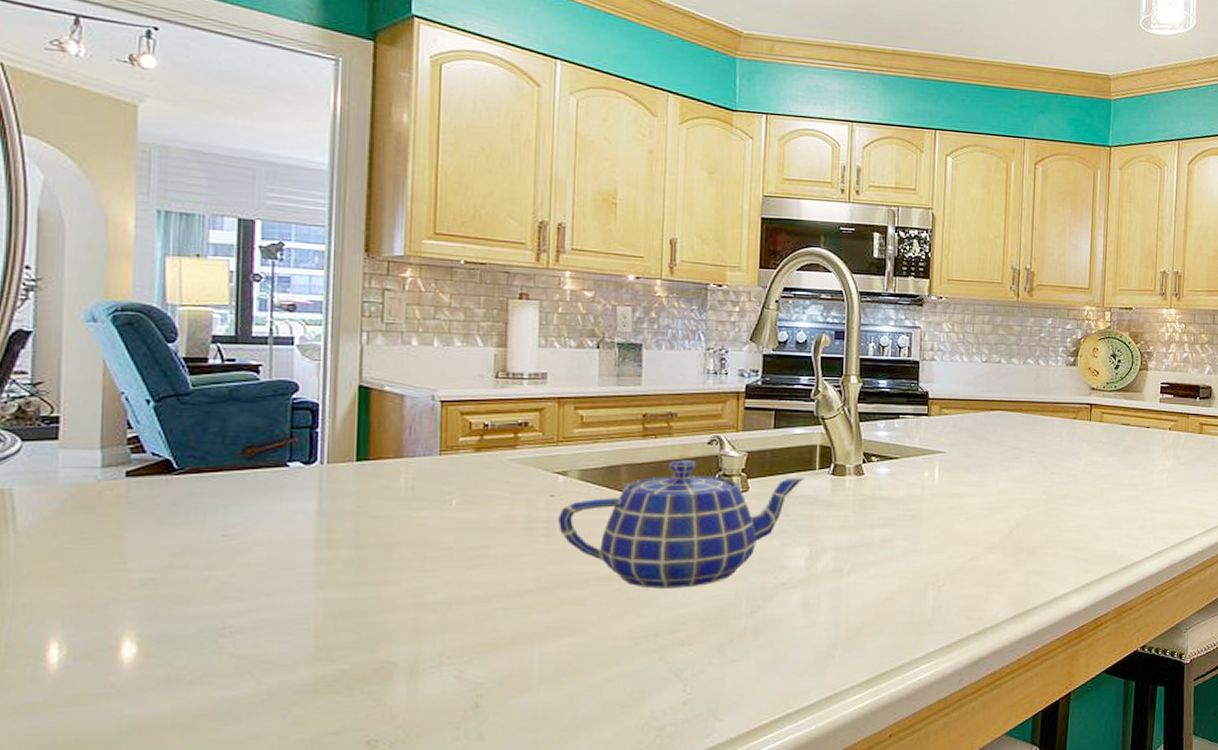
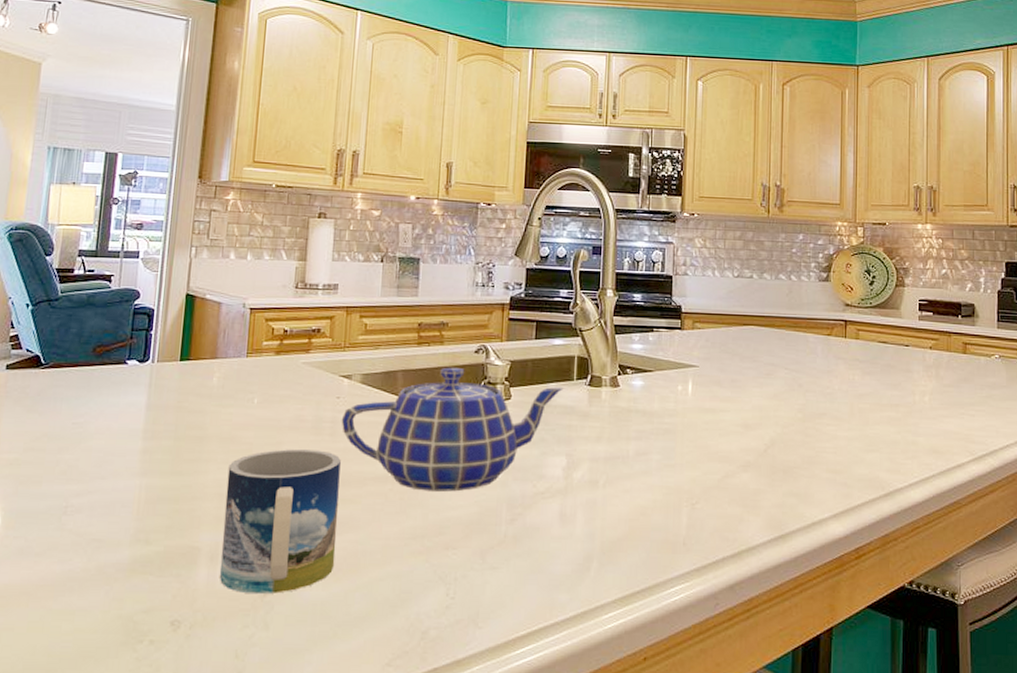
mug: none [422,552,559,706] -> present [220,449,341,595]

